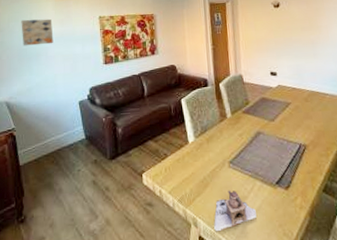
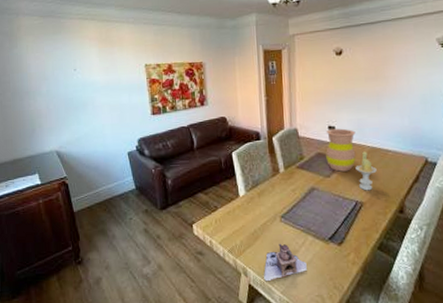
wall art: present [21,19,53,46] -> none [65,66,99,95]
vase: none [268,74,298,116] -> present [326,128,356,172]
candle: none [297,95,317,134] -> present [355,151,377,191]

